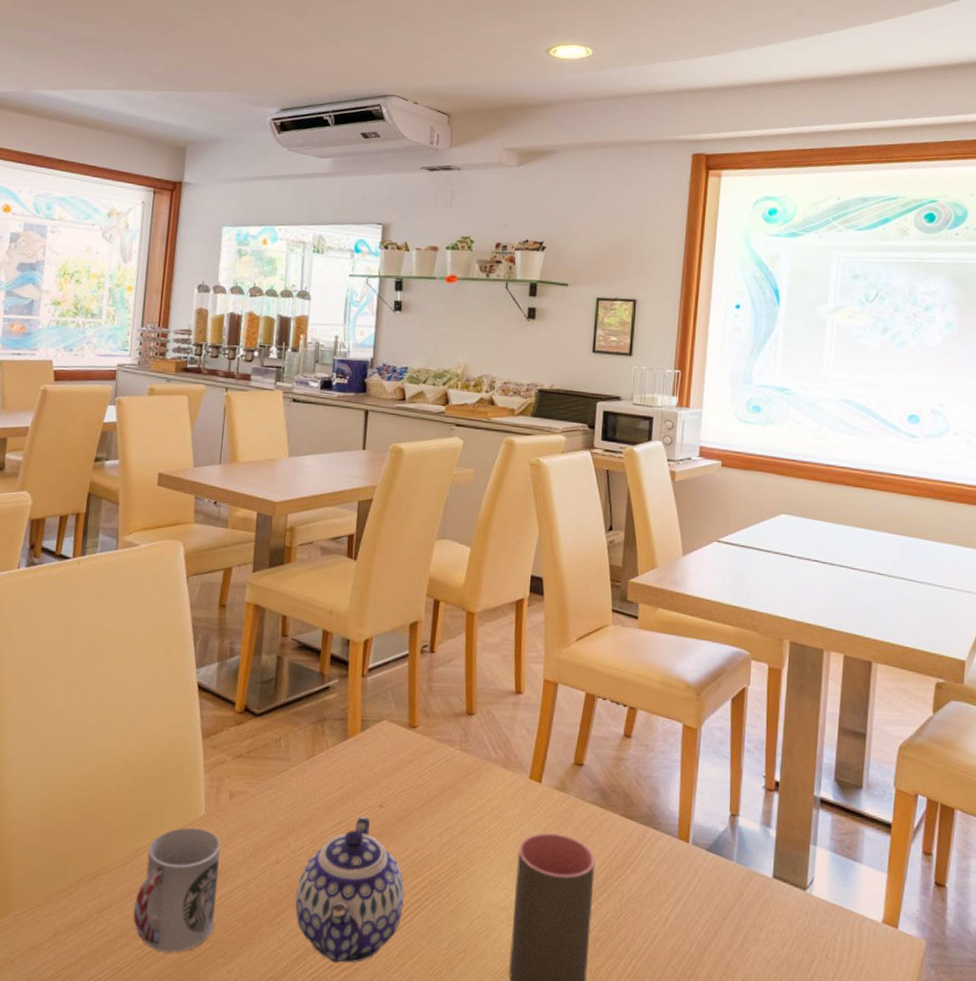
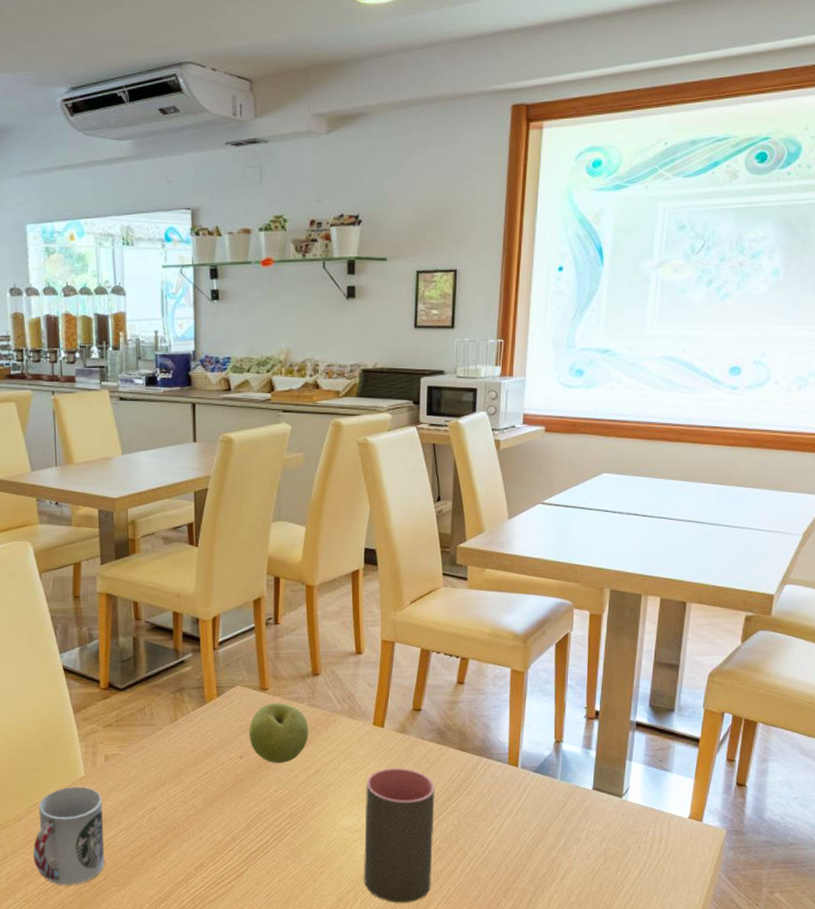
teapot: present [295,817,405,963] -> none [173,767,268,883]
apple: none [391,743,459,817] -> present [249,702,309,763]

